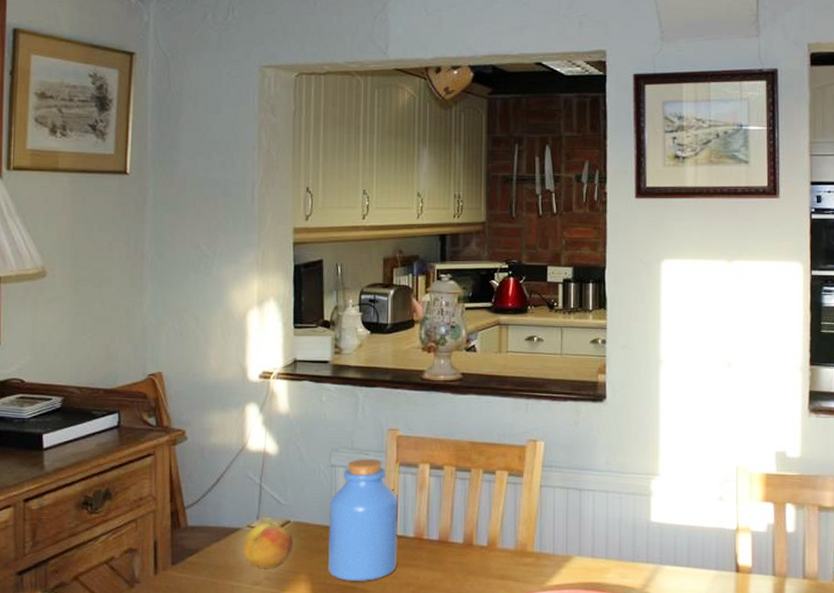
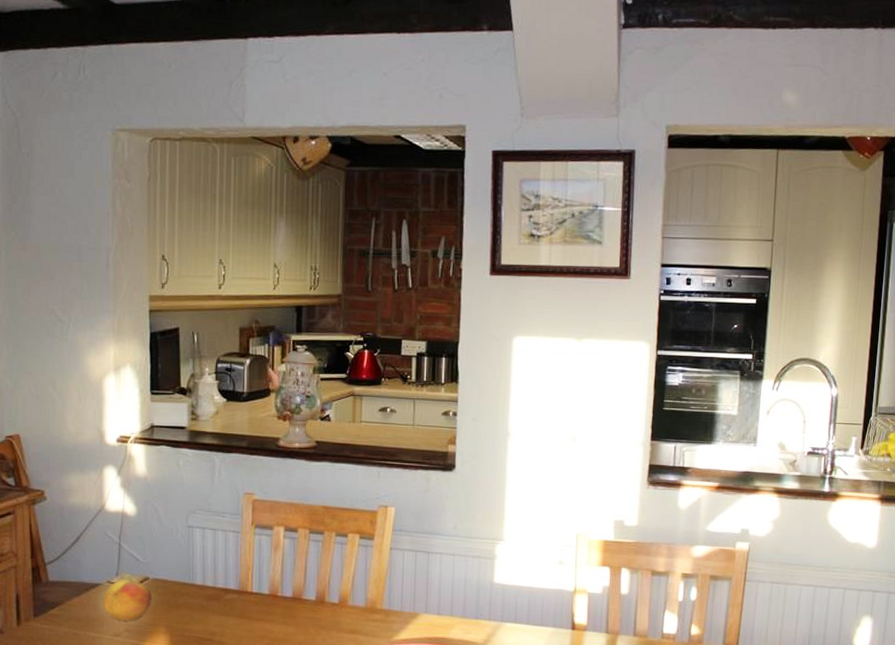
jar: present [327,458,398,581] -> none [185,520,253,634]

